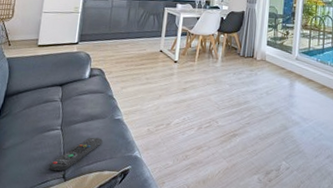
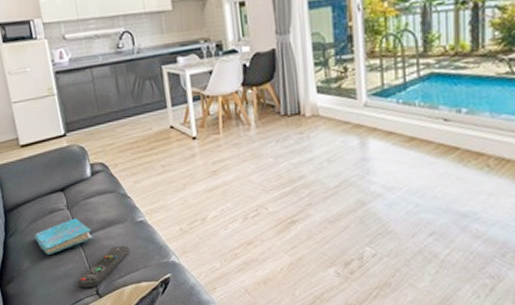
cover: none [23,109,75,138] -> present [33,218,93,255]

